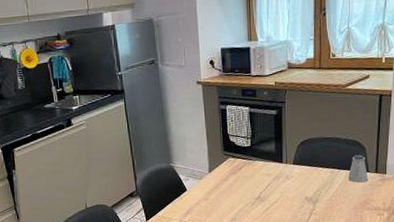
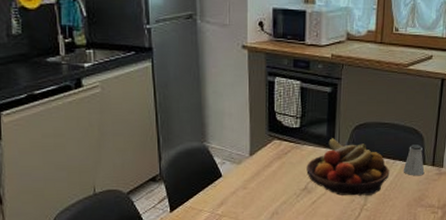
fruit bowl: none [259,153,335,203] -> present [306,138,390,196]

